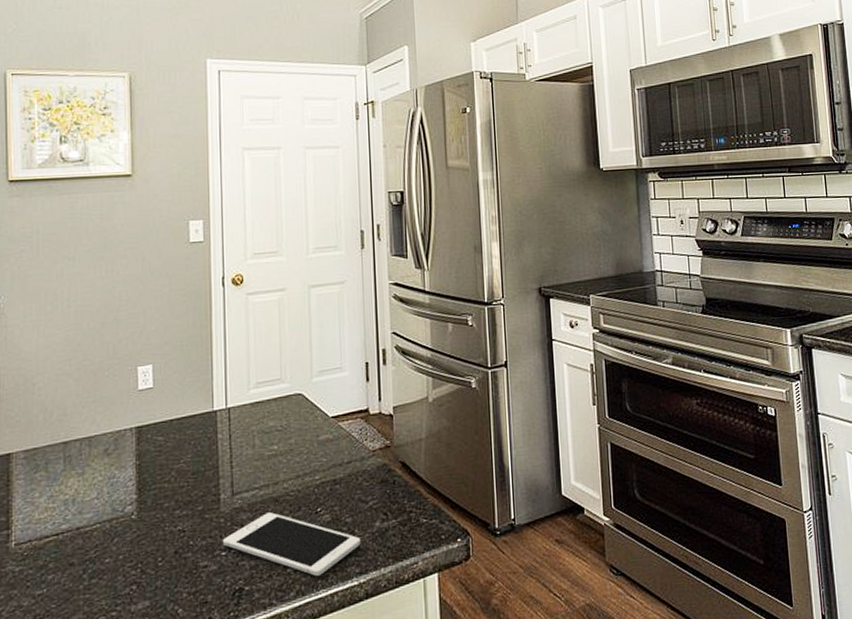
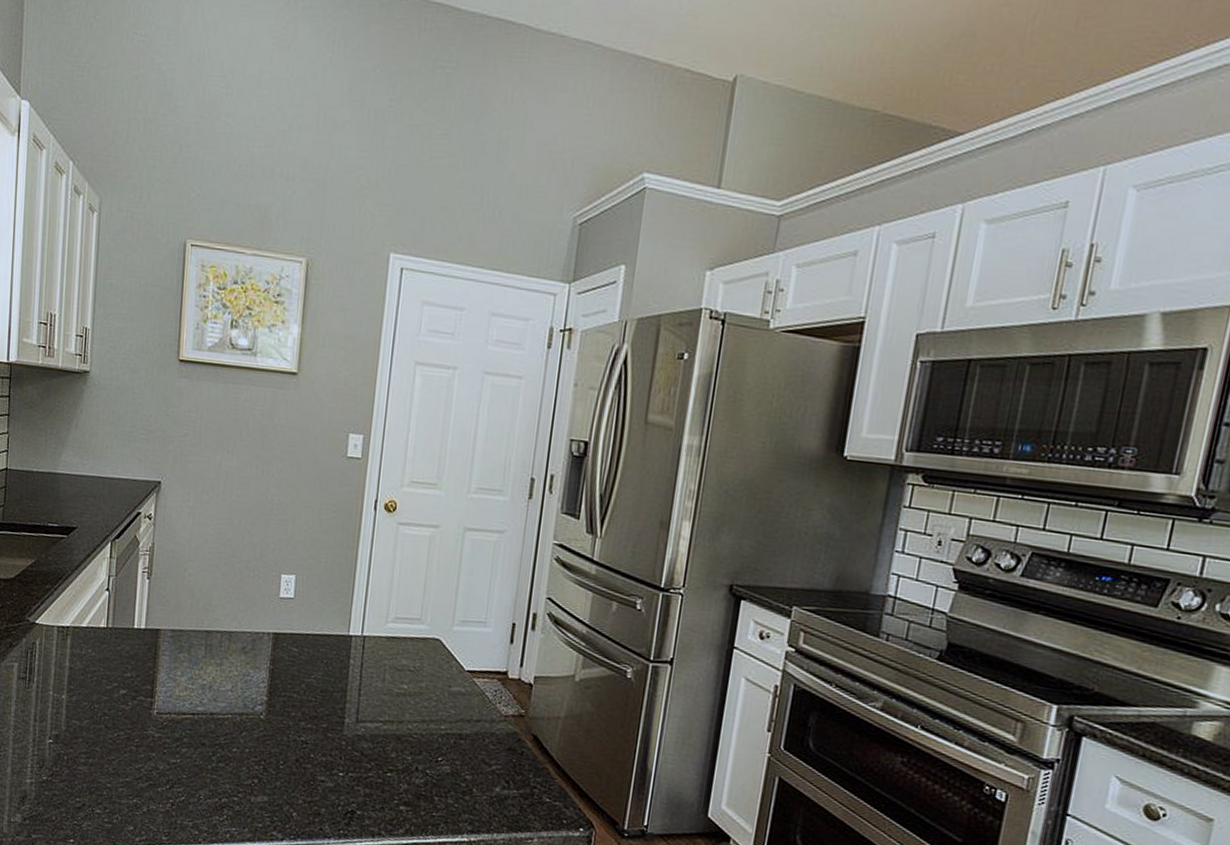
cell phone: present [223,512,361,576] -> none [342,747,478,822]

